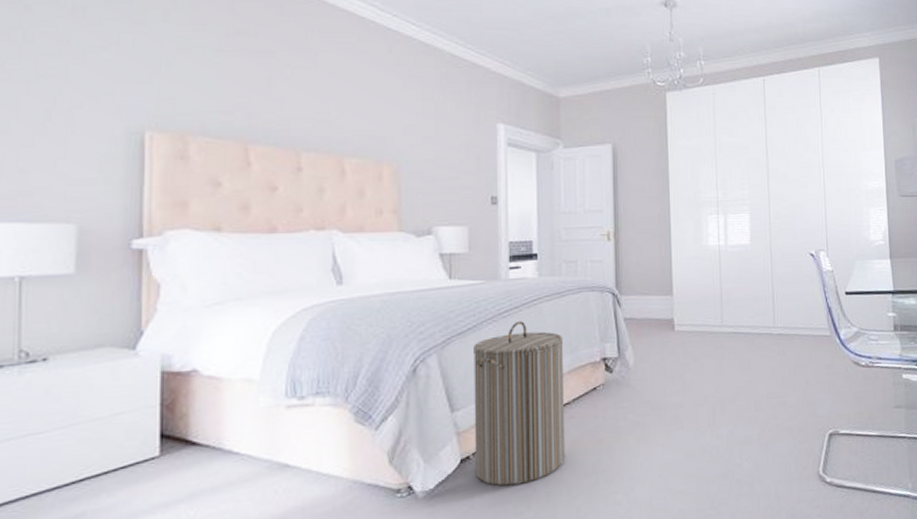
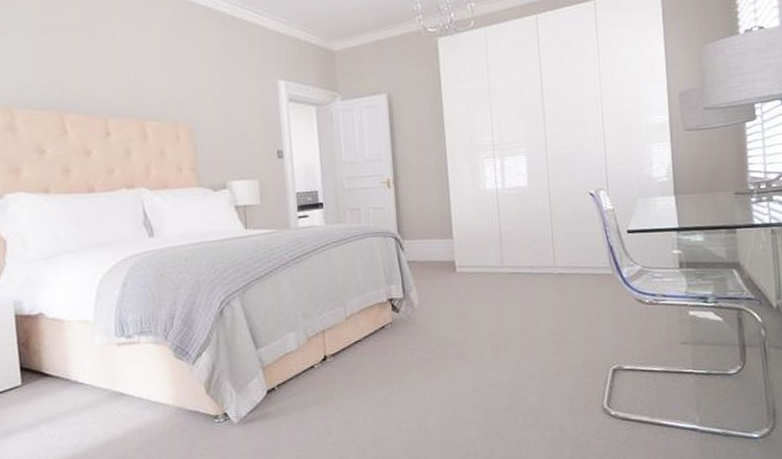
laundry hamper: present [474,321,566,486] -> none [271,266,360,414]

